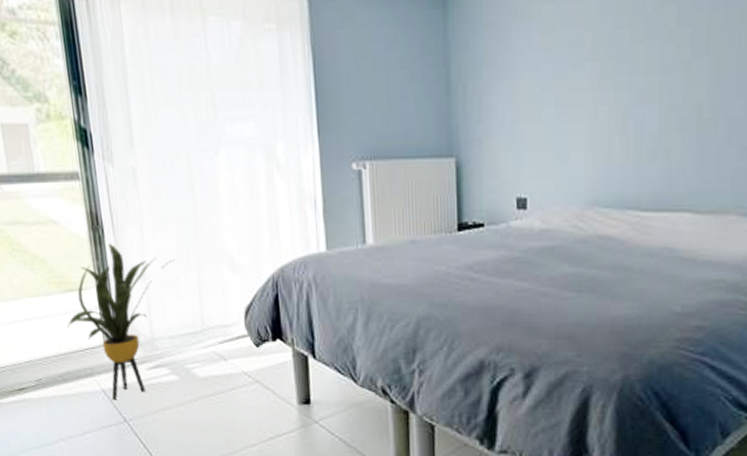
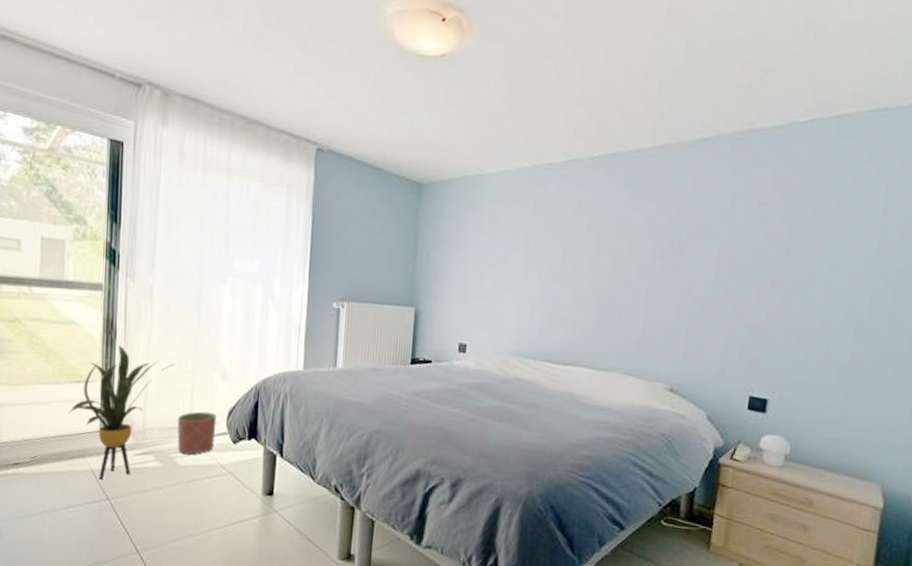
planter: none [189,312,234,364] -> present [177,411,217,455]

